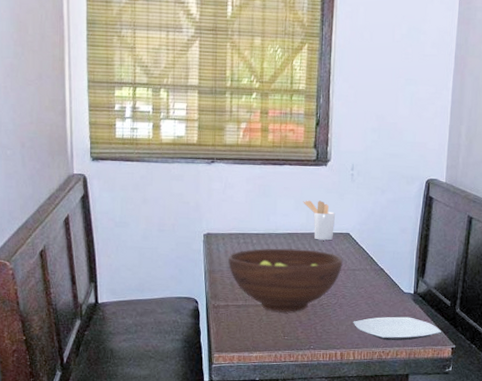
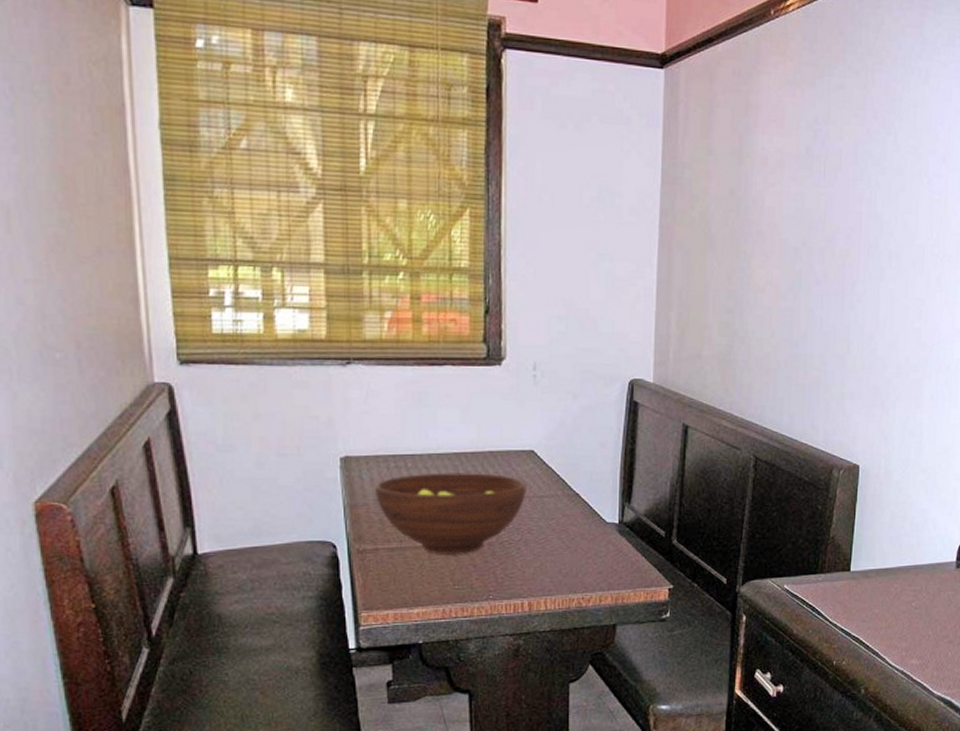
utensil holder: present [303,200,336,241] -> none [471,410,515,461]
plate: present [353,316,442,341] -> none [543,553,656,584]

